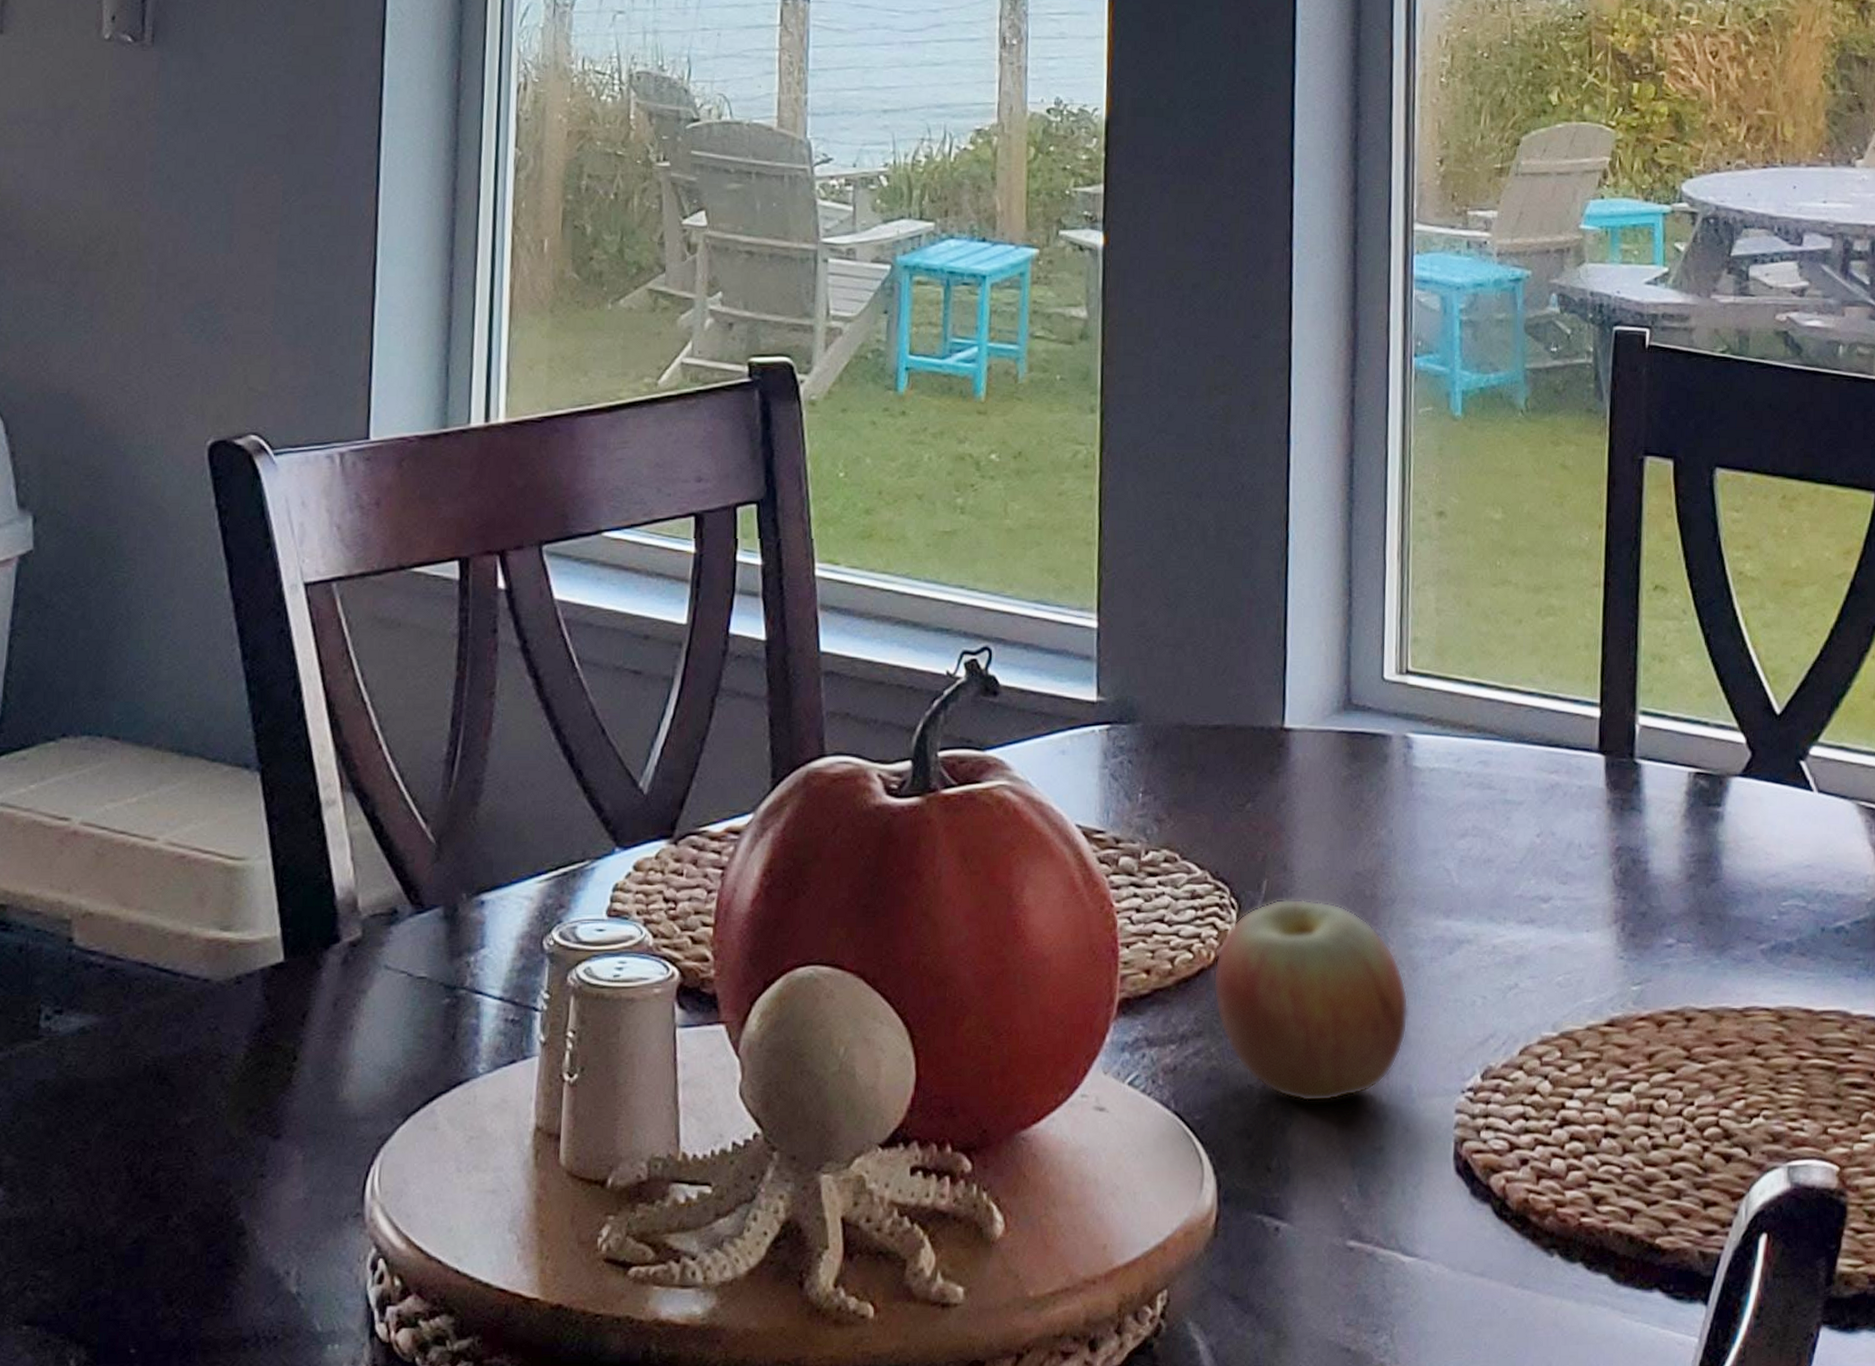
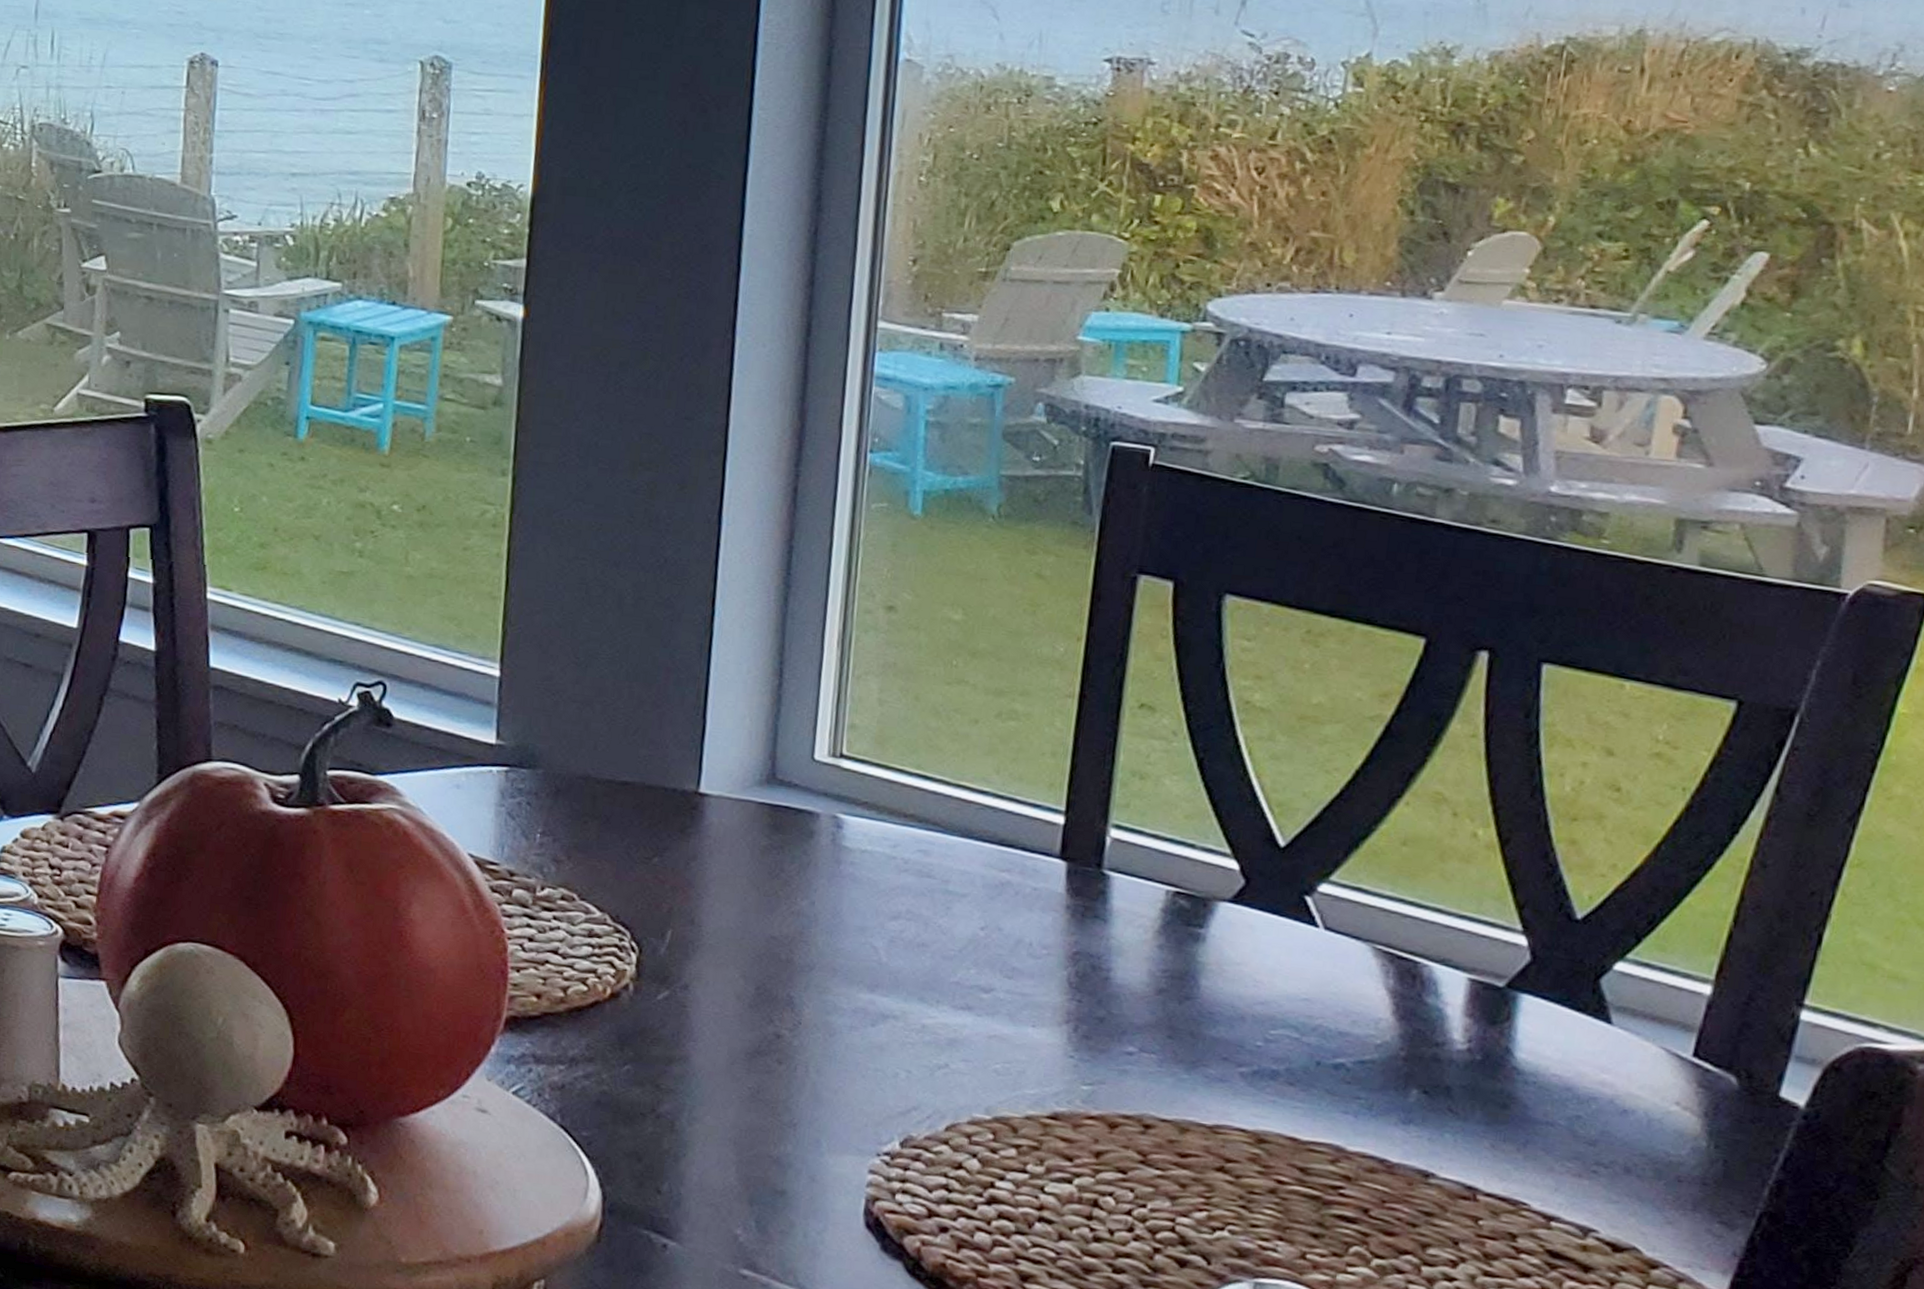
apple: present [1213,899,1409,1102] -> none [608,949,823,1141]

